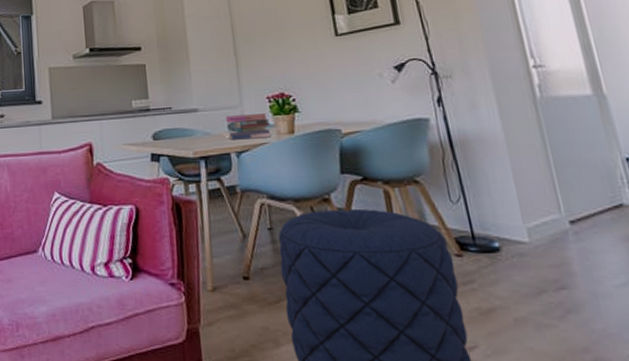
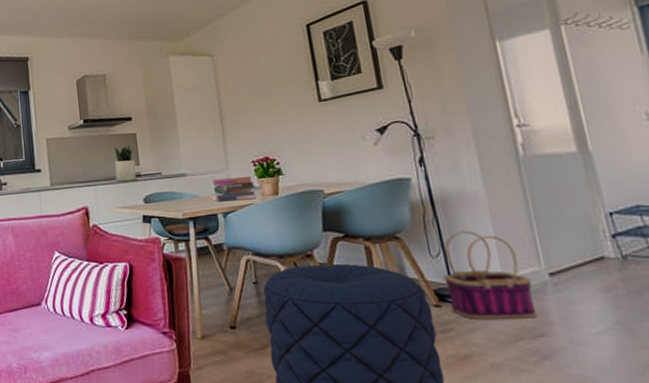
planter: none [121,77,147,117] -> present [114,145,139,183]
basket: none [464,174,559,270] -> present [443,230,537,319]

